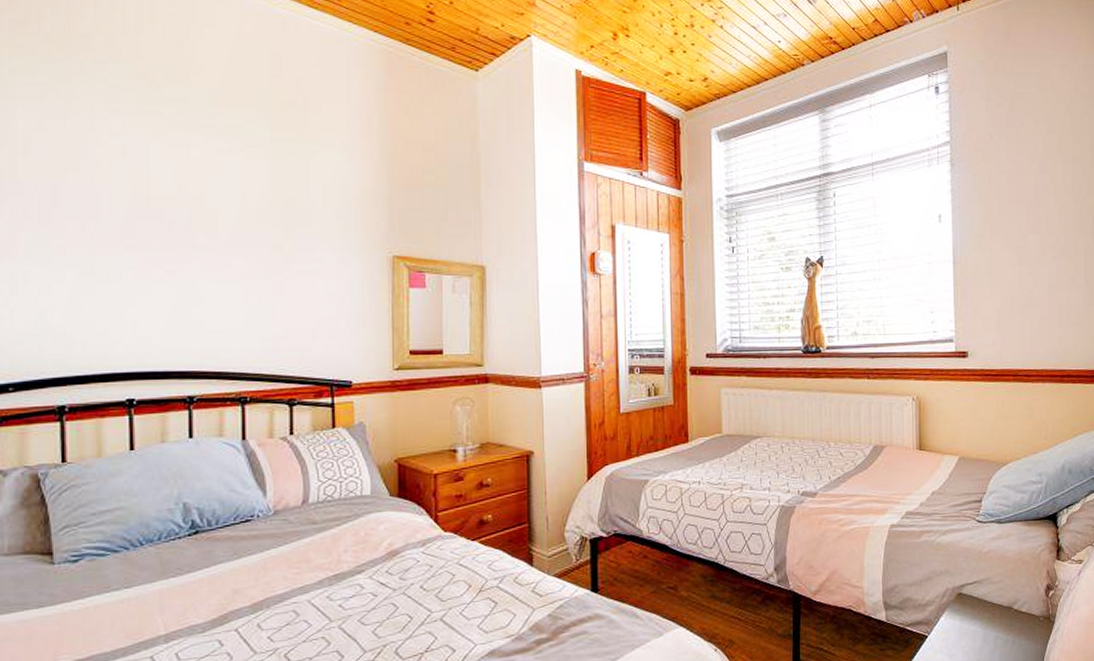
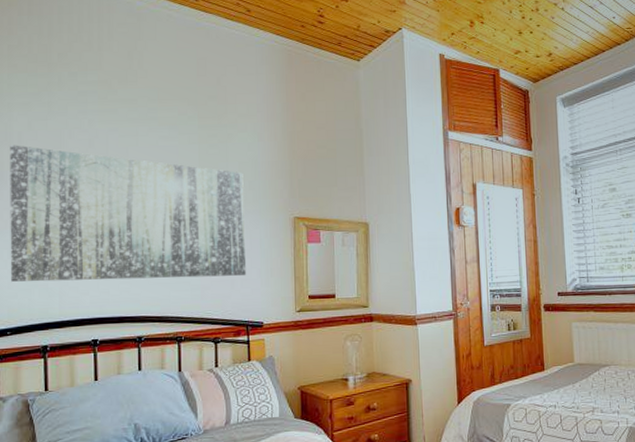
wall art: none [12,148,332,326] -> present [10,145,247,282]

